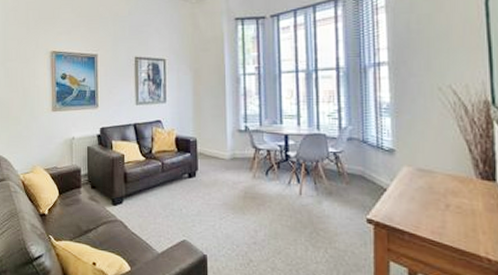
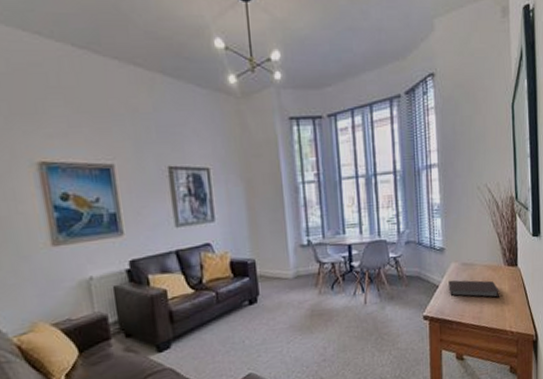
notebook: none [399,185,471,214] -> present [448,280,500,298]

